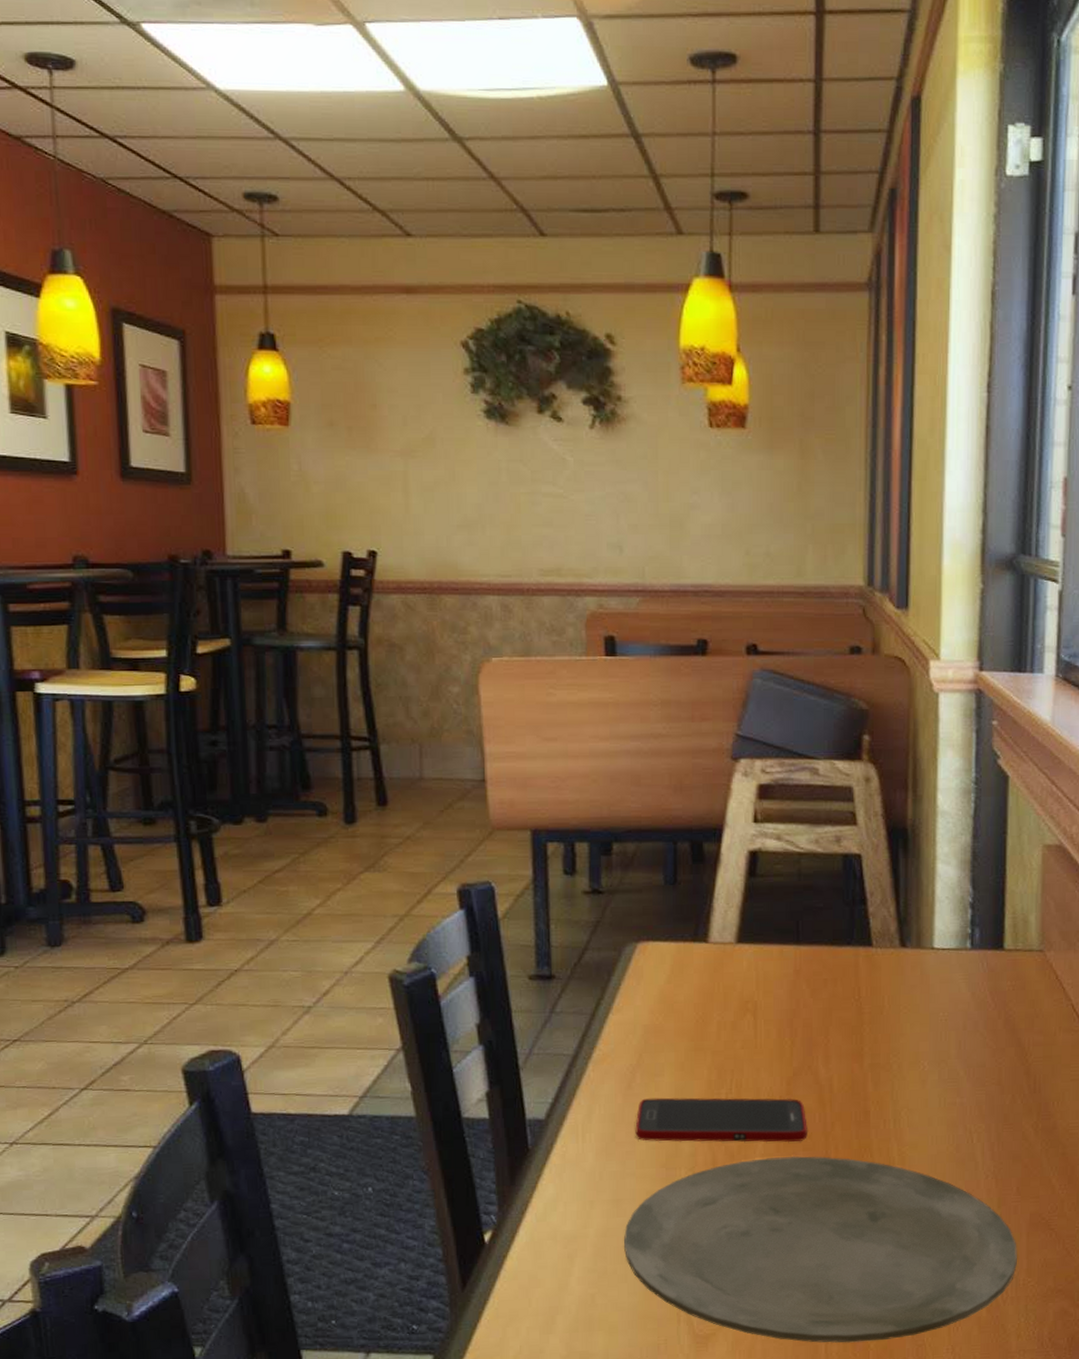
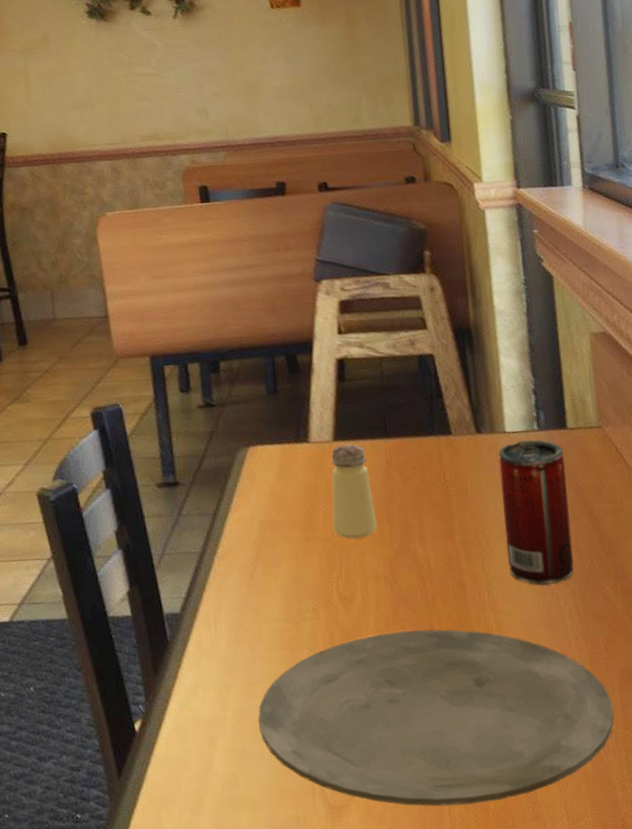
cell phone: present [635,1098,809,1143] -> none [260,578,413,626]
saltshaker: none [726,948,777,1054] -> present [331,444,377,539]
beverage can: none [920,958,997,1119] -> present [499,439,574,585]

